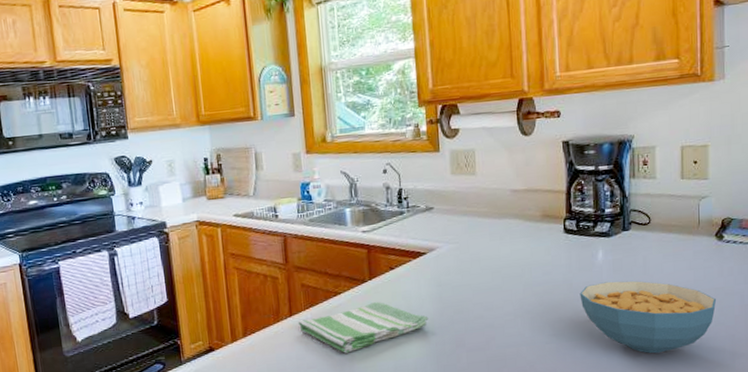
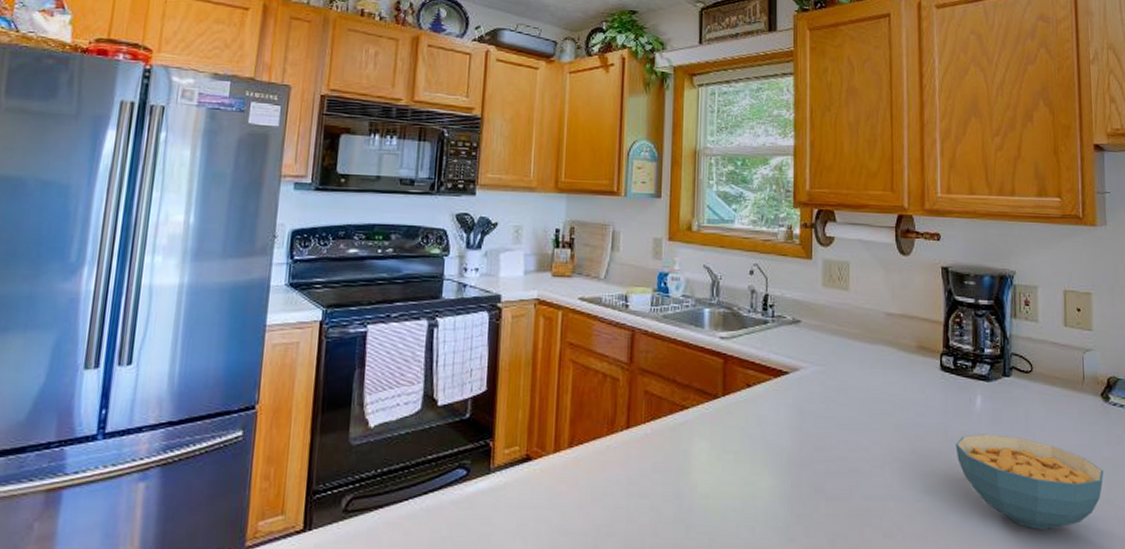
dish towel: present [297,302,429,353] -> none [634,424,785,484]

